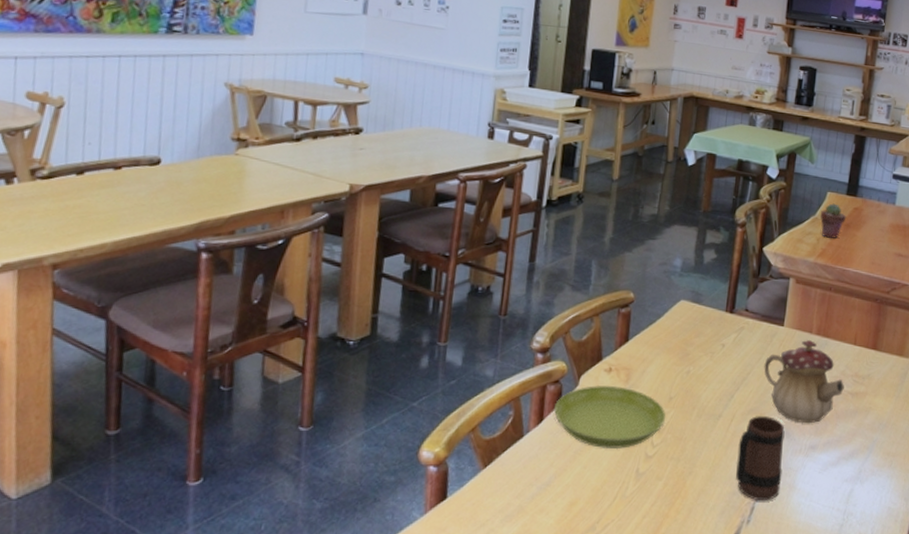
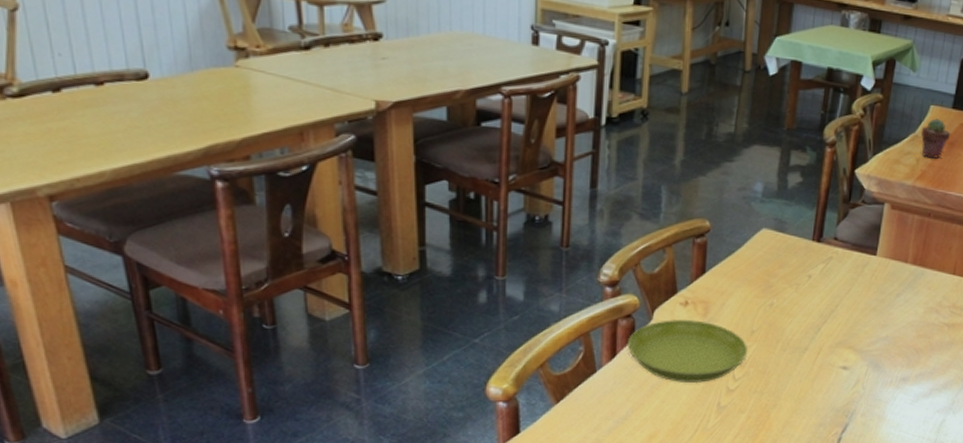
mug: present [736,416,785,501] -> none [822,349,875,432]
teapot: present [764,340,844,424] -> none [854,270,941,356]

